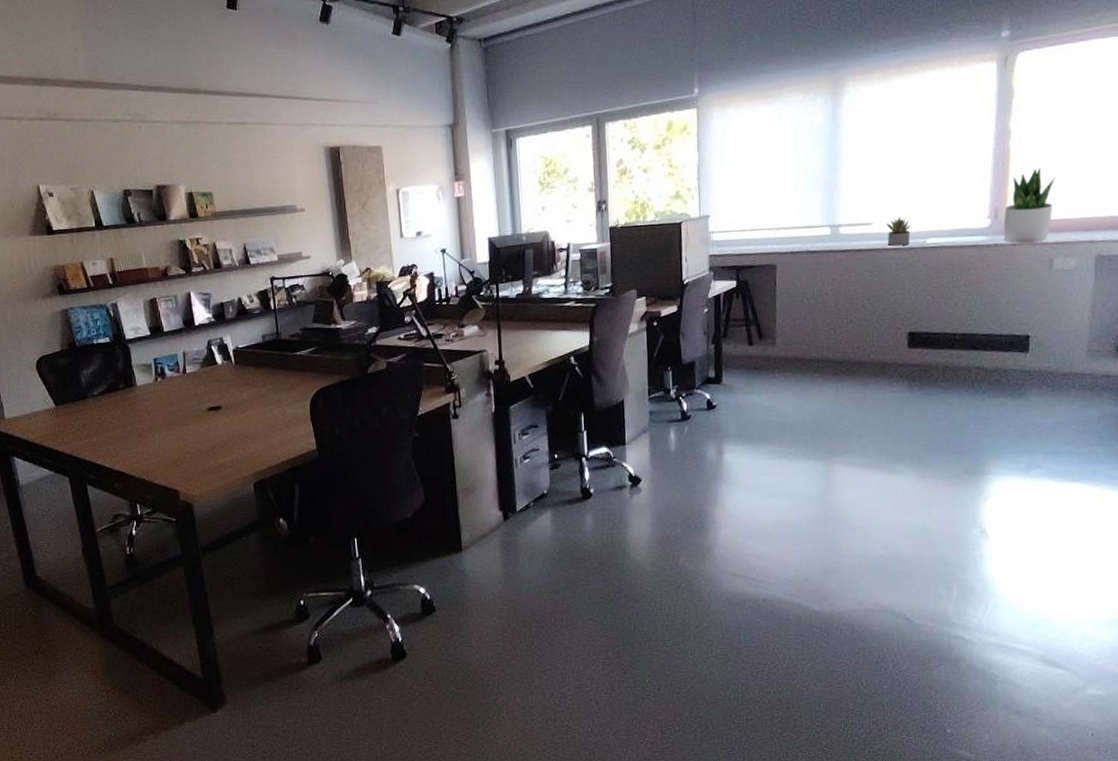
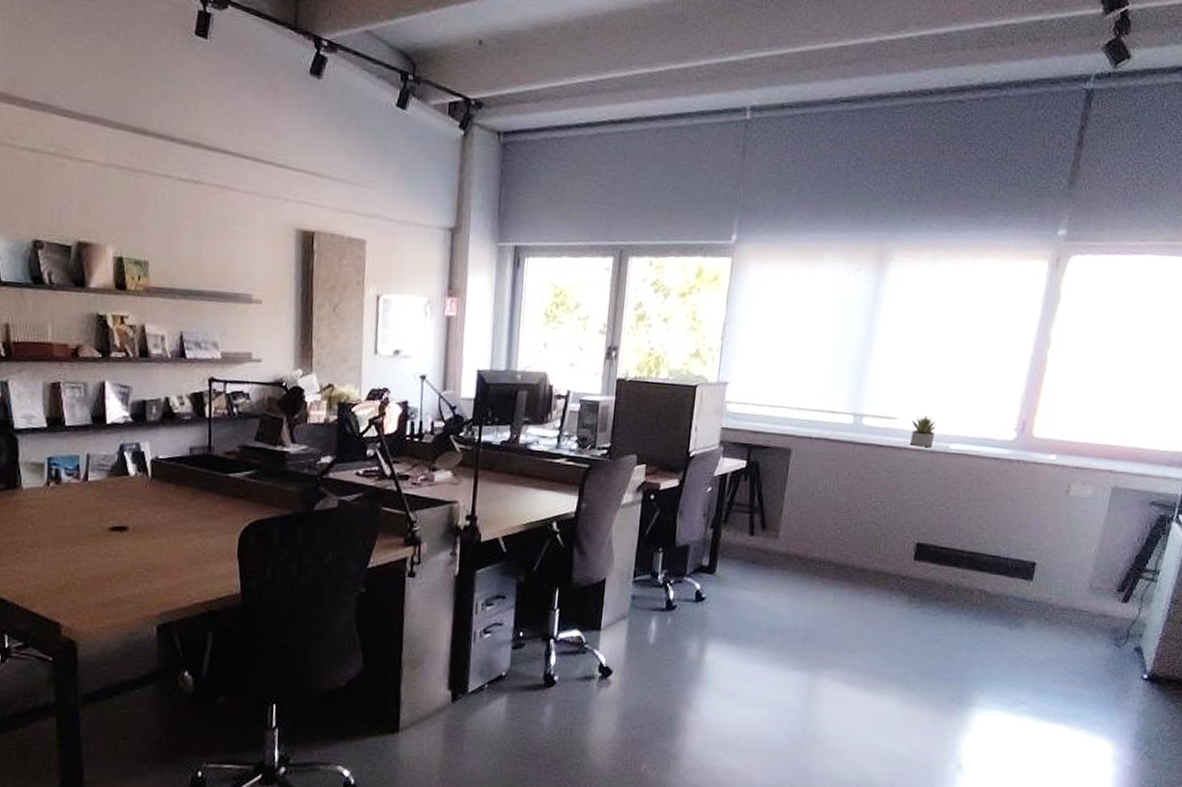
planter: present [1003,168,1057,244] -> none [1026,384,1089,465]

